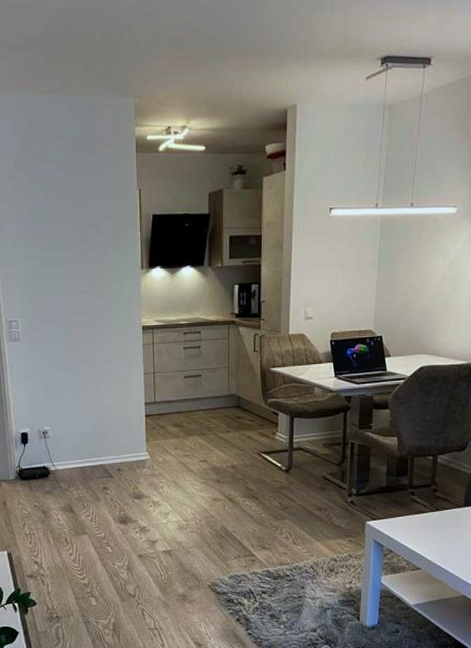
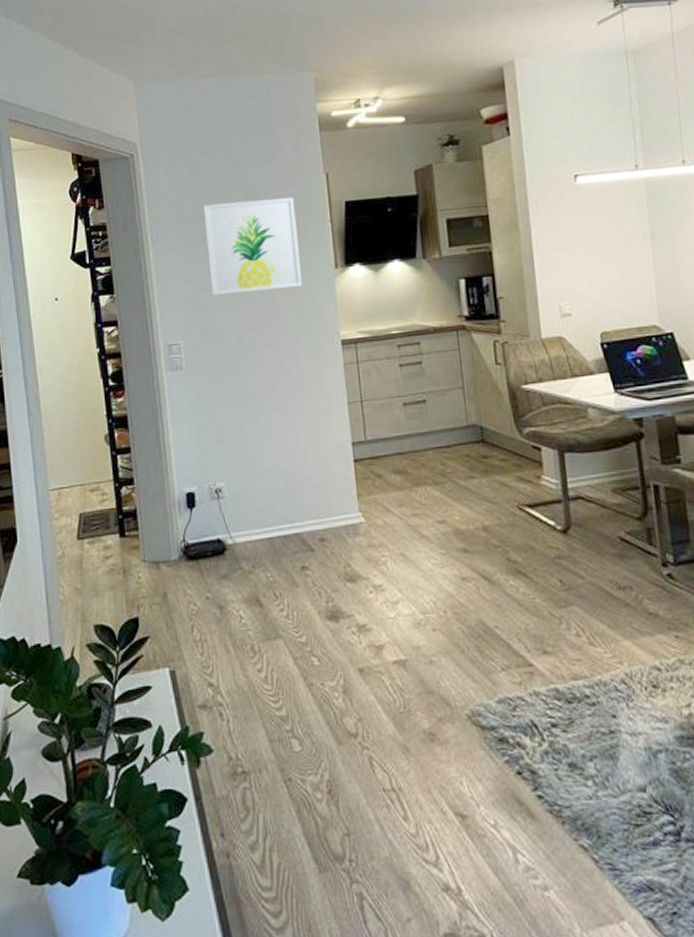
wall art: none [40,207,115,284] -> present [204,197,302,295]

